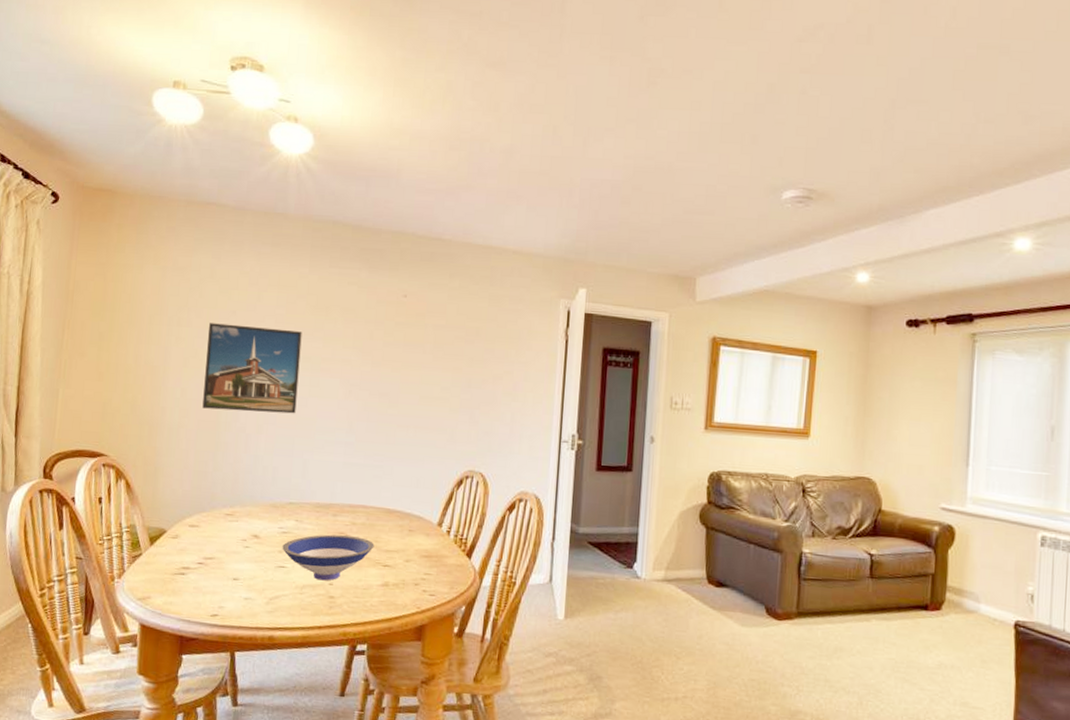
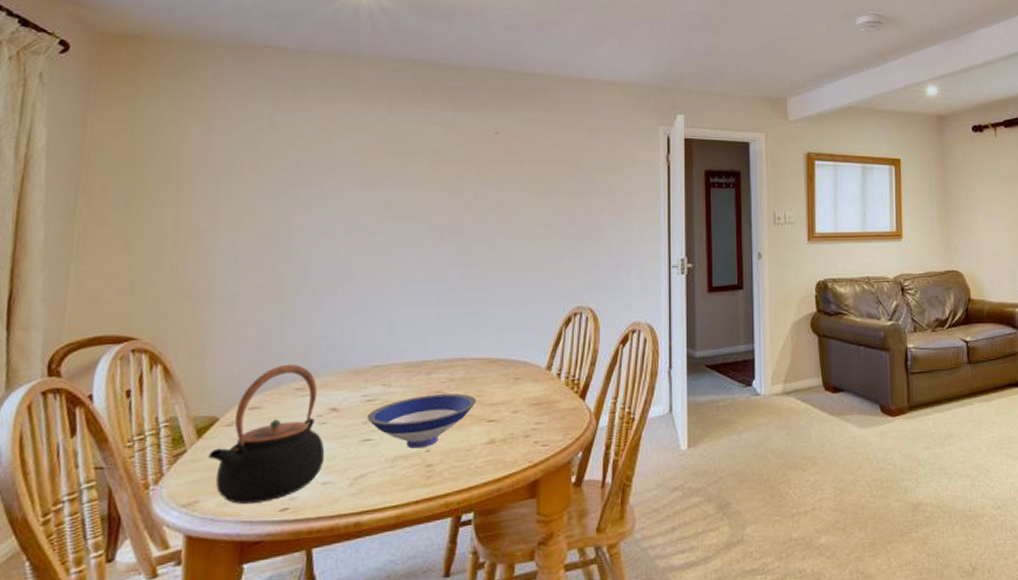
teapot: none [158,491,248,607] -> present [209,363,325,504]
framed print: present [202,323,302,414] -> none [262,175,382,272]

